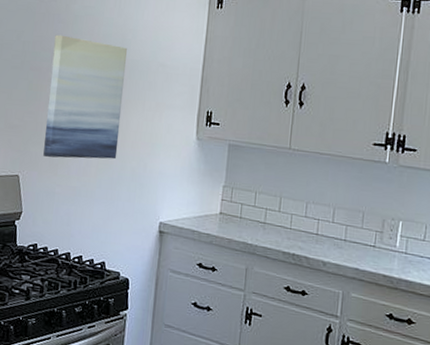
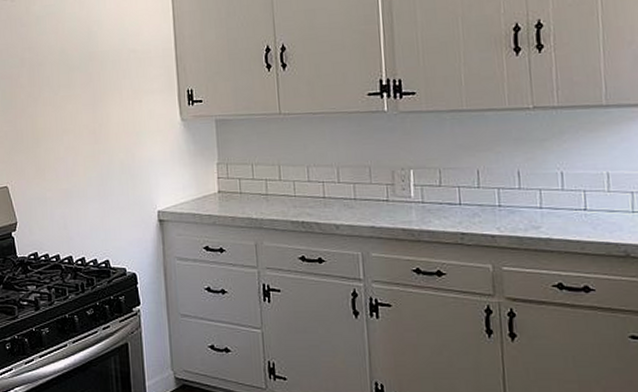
wall art: present [43,34,127,160] -> none [20,38,103,164]

